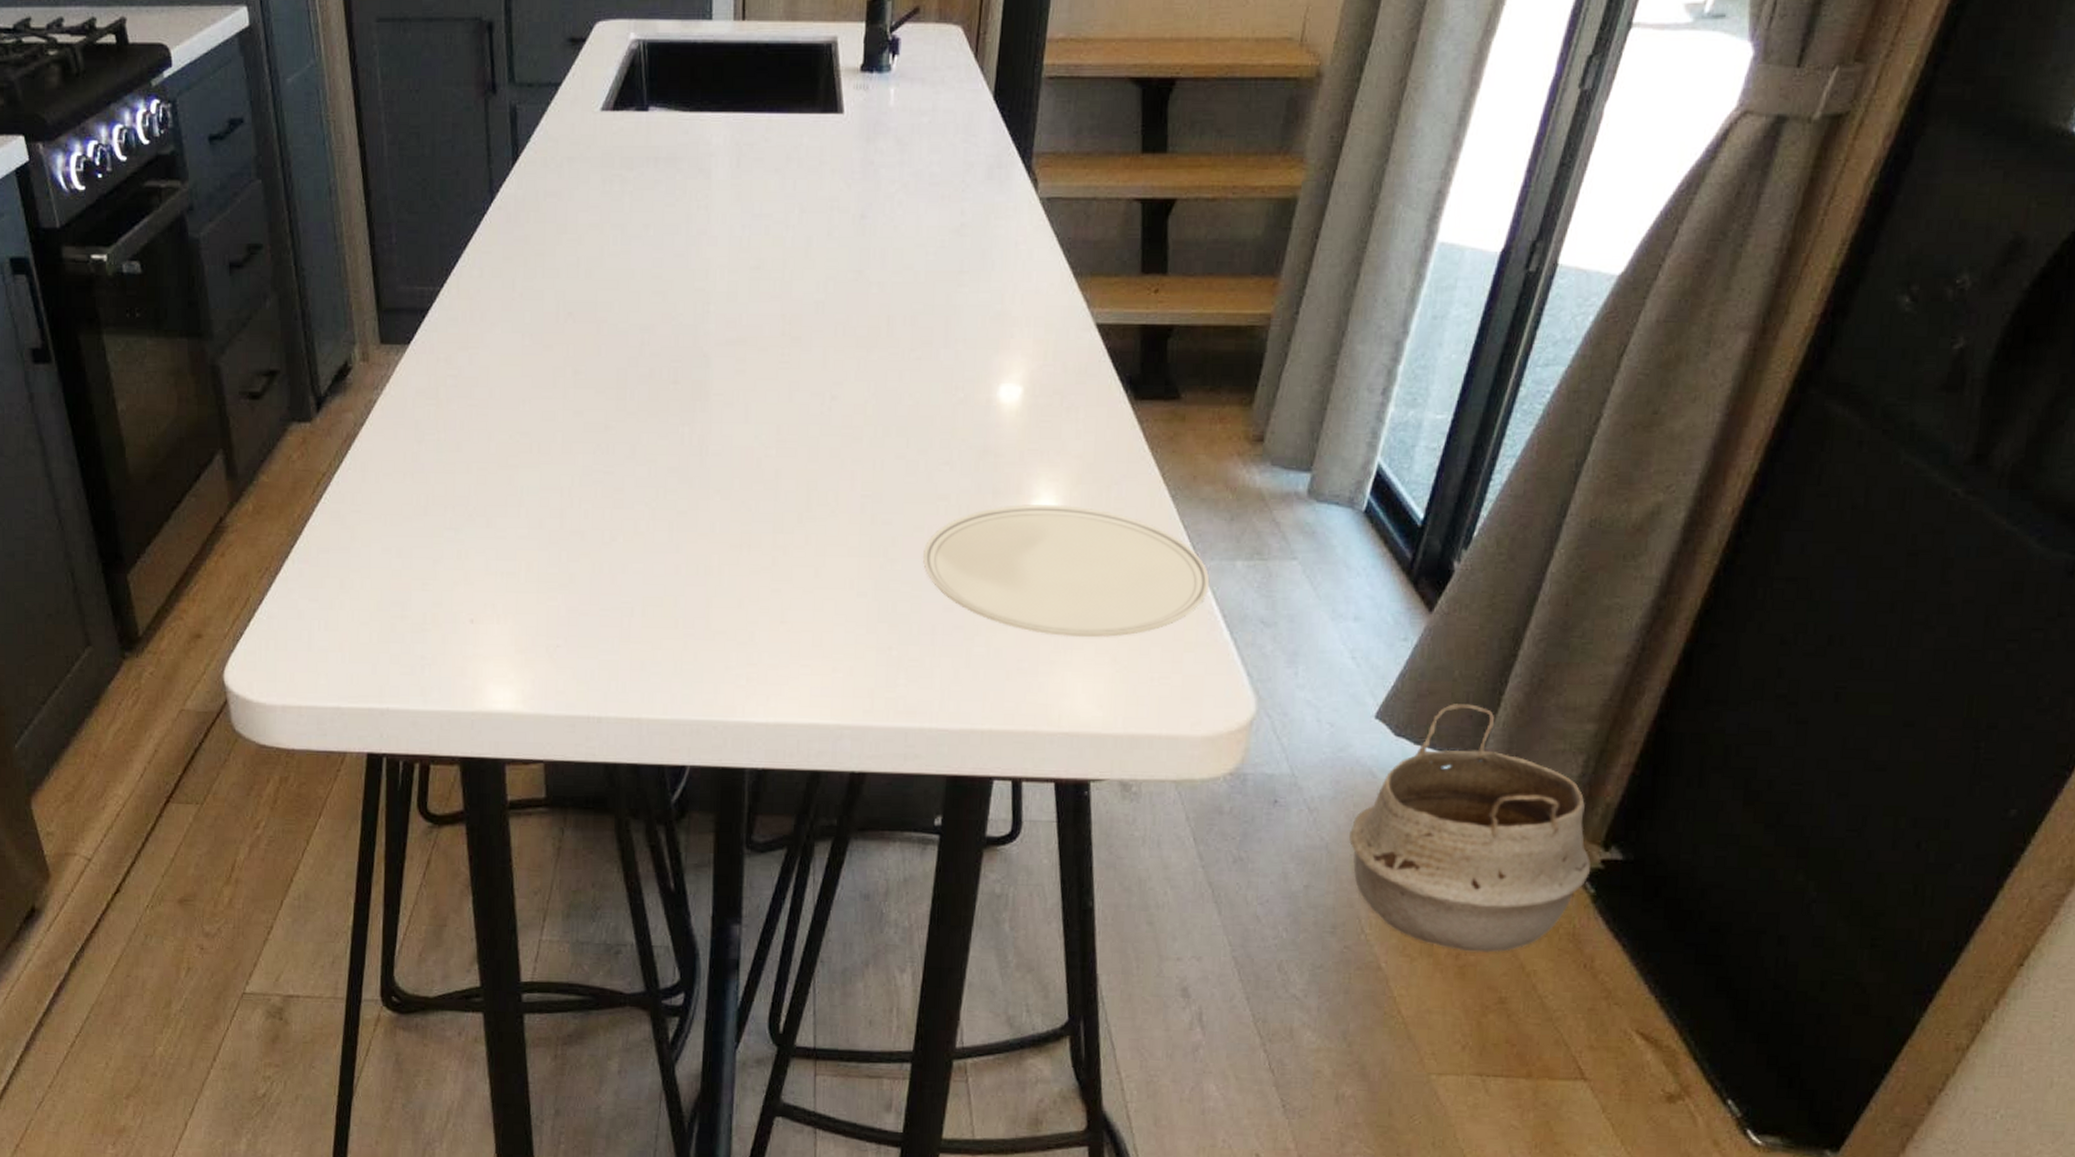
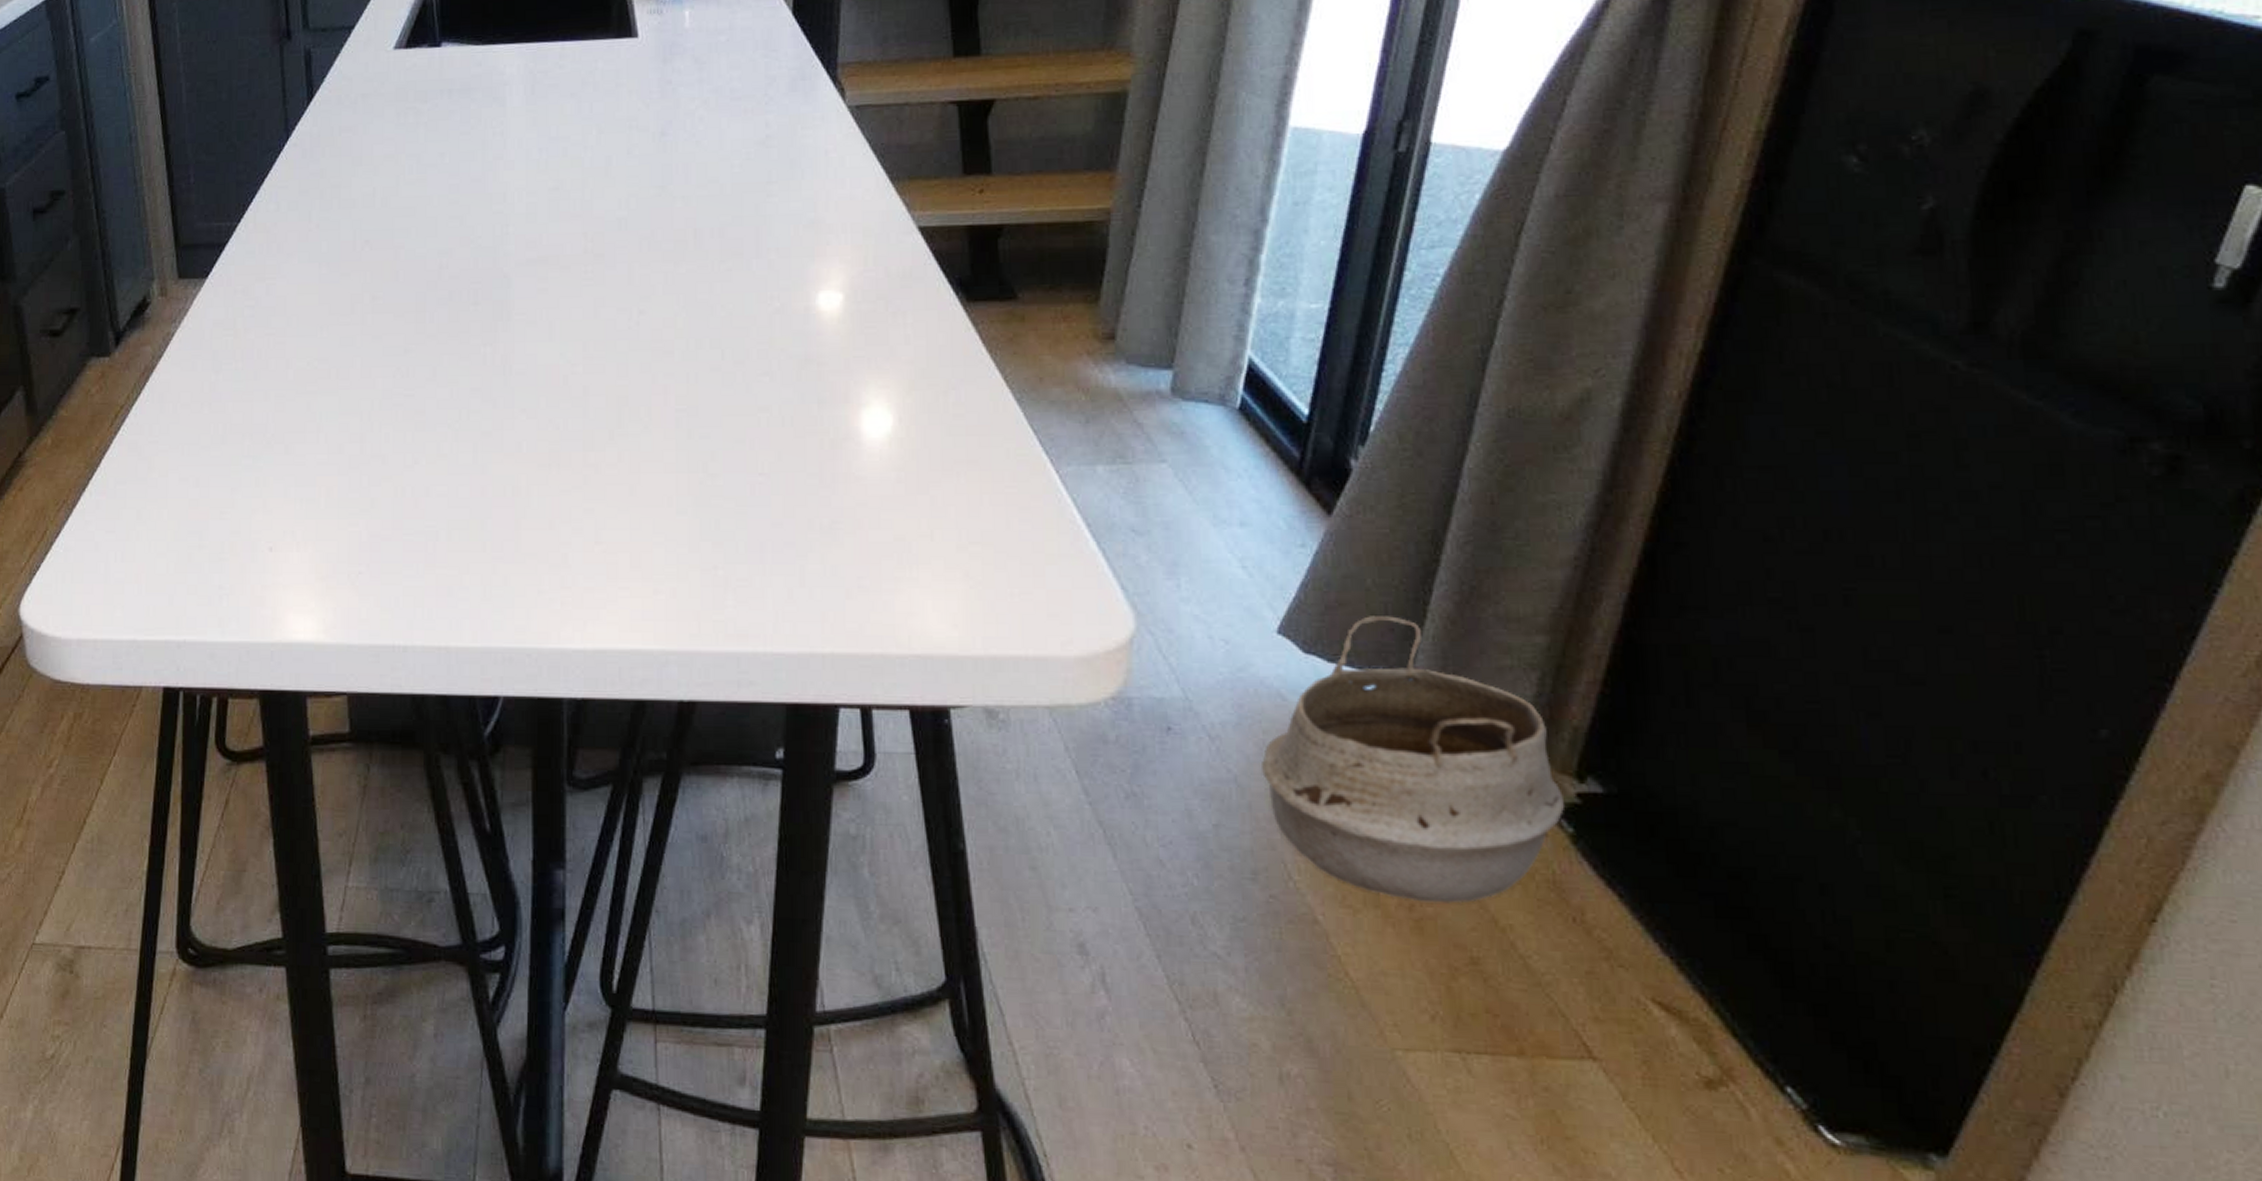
plate: present [923,504,1210,637] -> none [746,413,1069,552]

